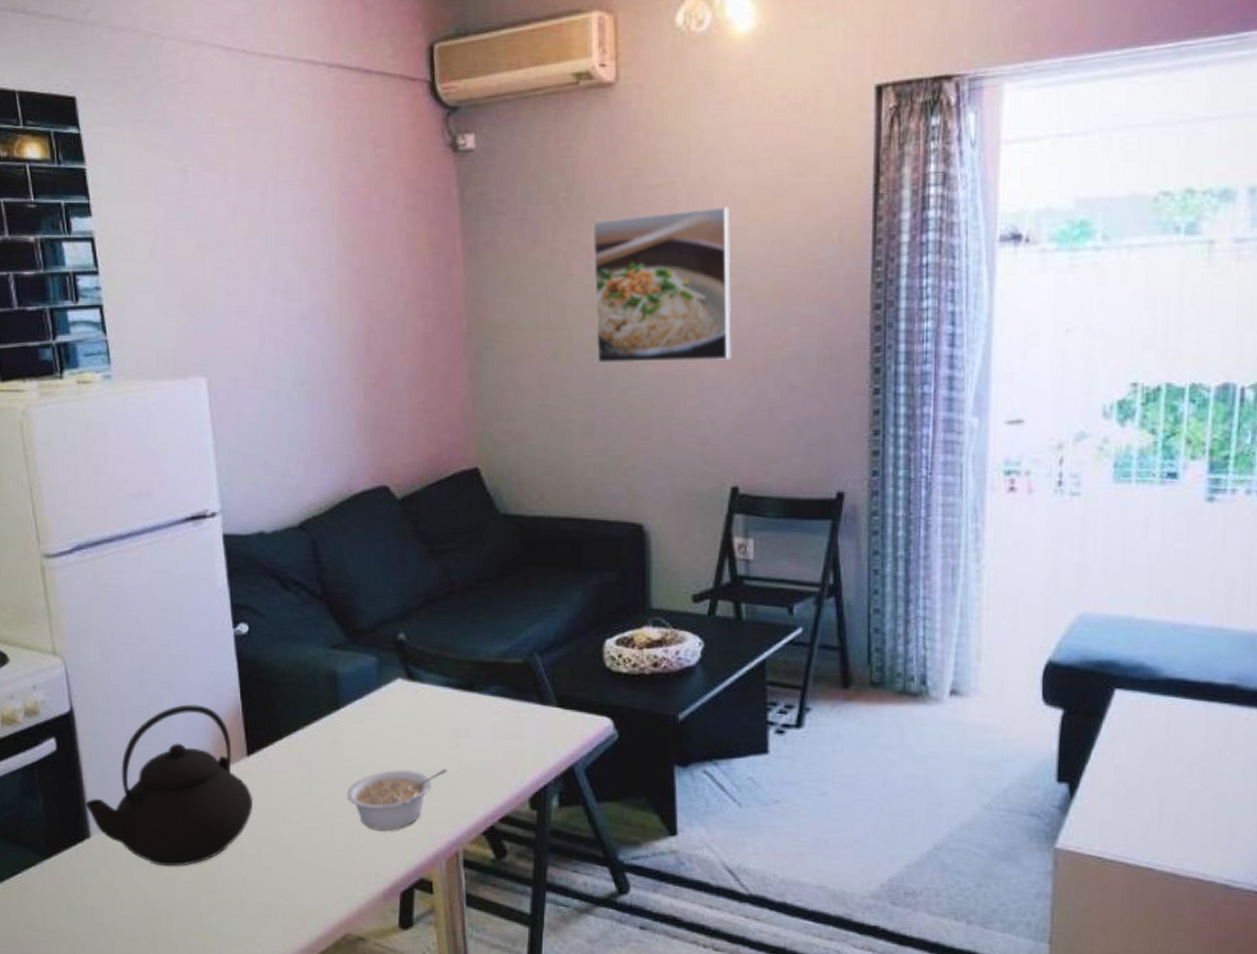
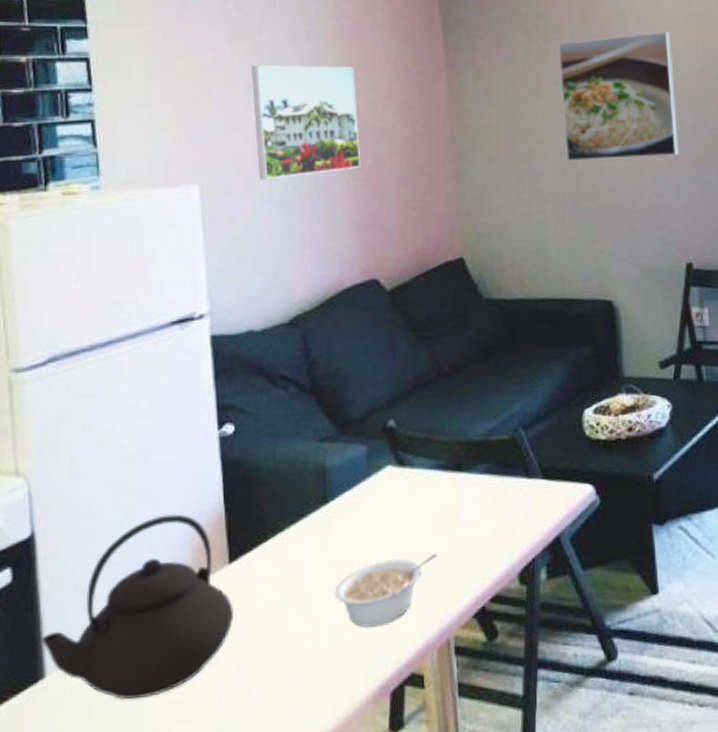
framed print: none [255,246,370,374] -> present [251,64,361,180]

